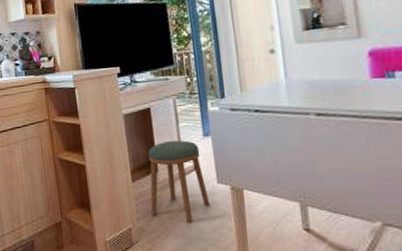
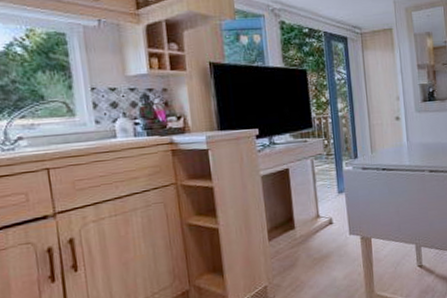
stool: present [148,140,210,222] -> none [285,198,343,273]

